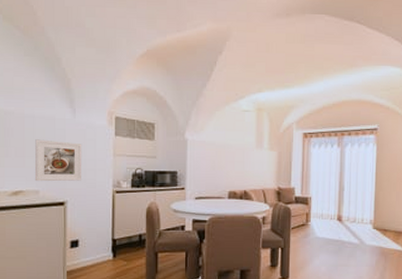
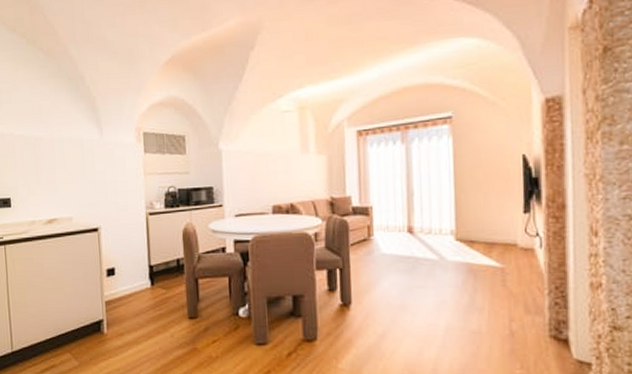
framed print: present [34,139,82,182] -> none [65,163,113,208]

